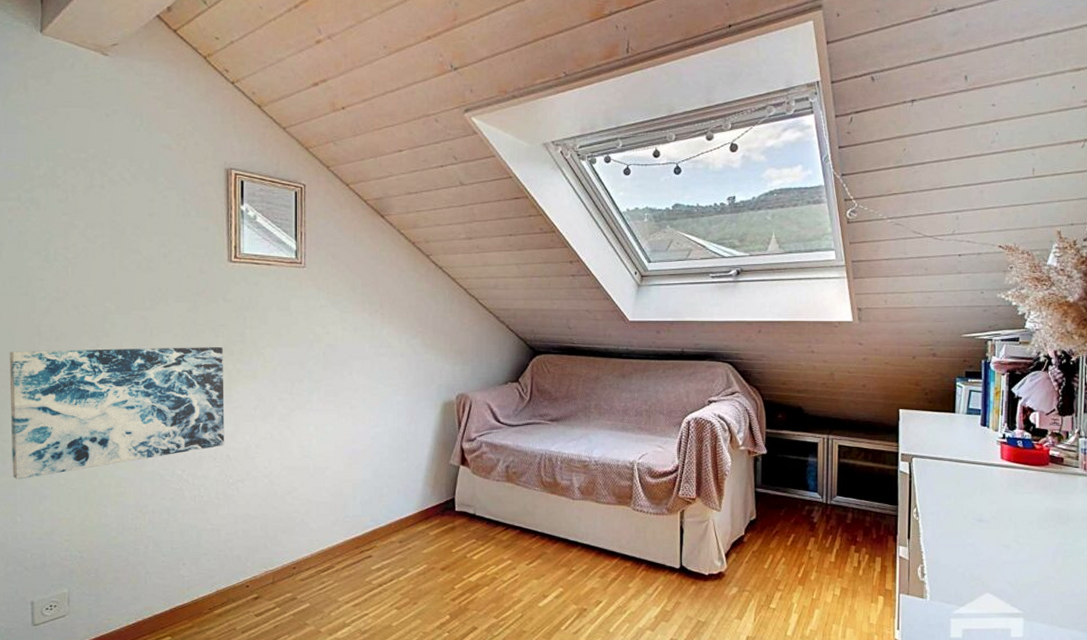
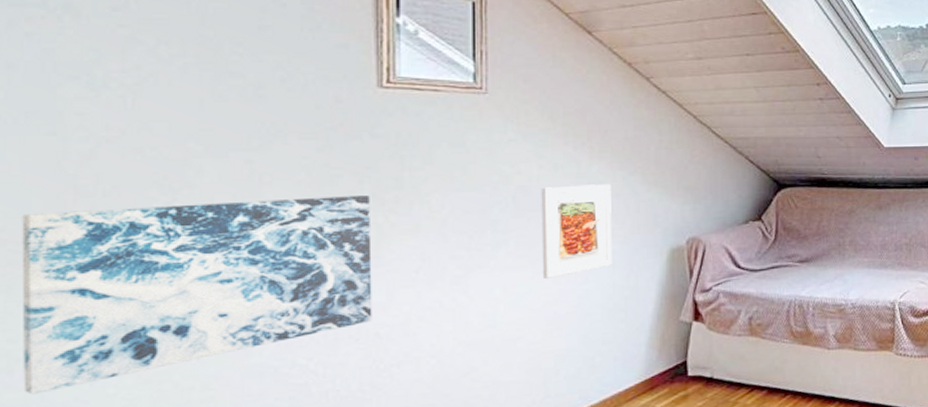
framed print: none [344,345,397,421] -> present [541,184,612,279]

